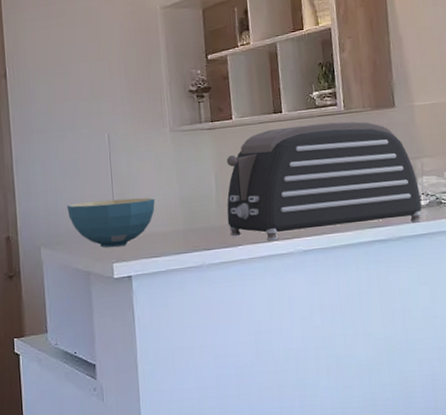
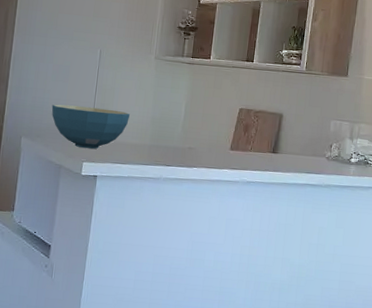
toaster: present [226,121,422,241] -> none [188,74,353,176]

